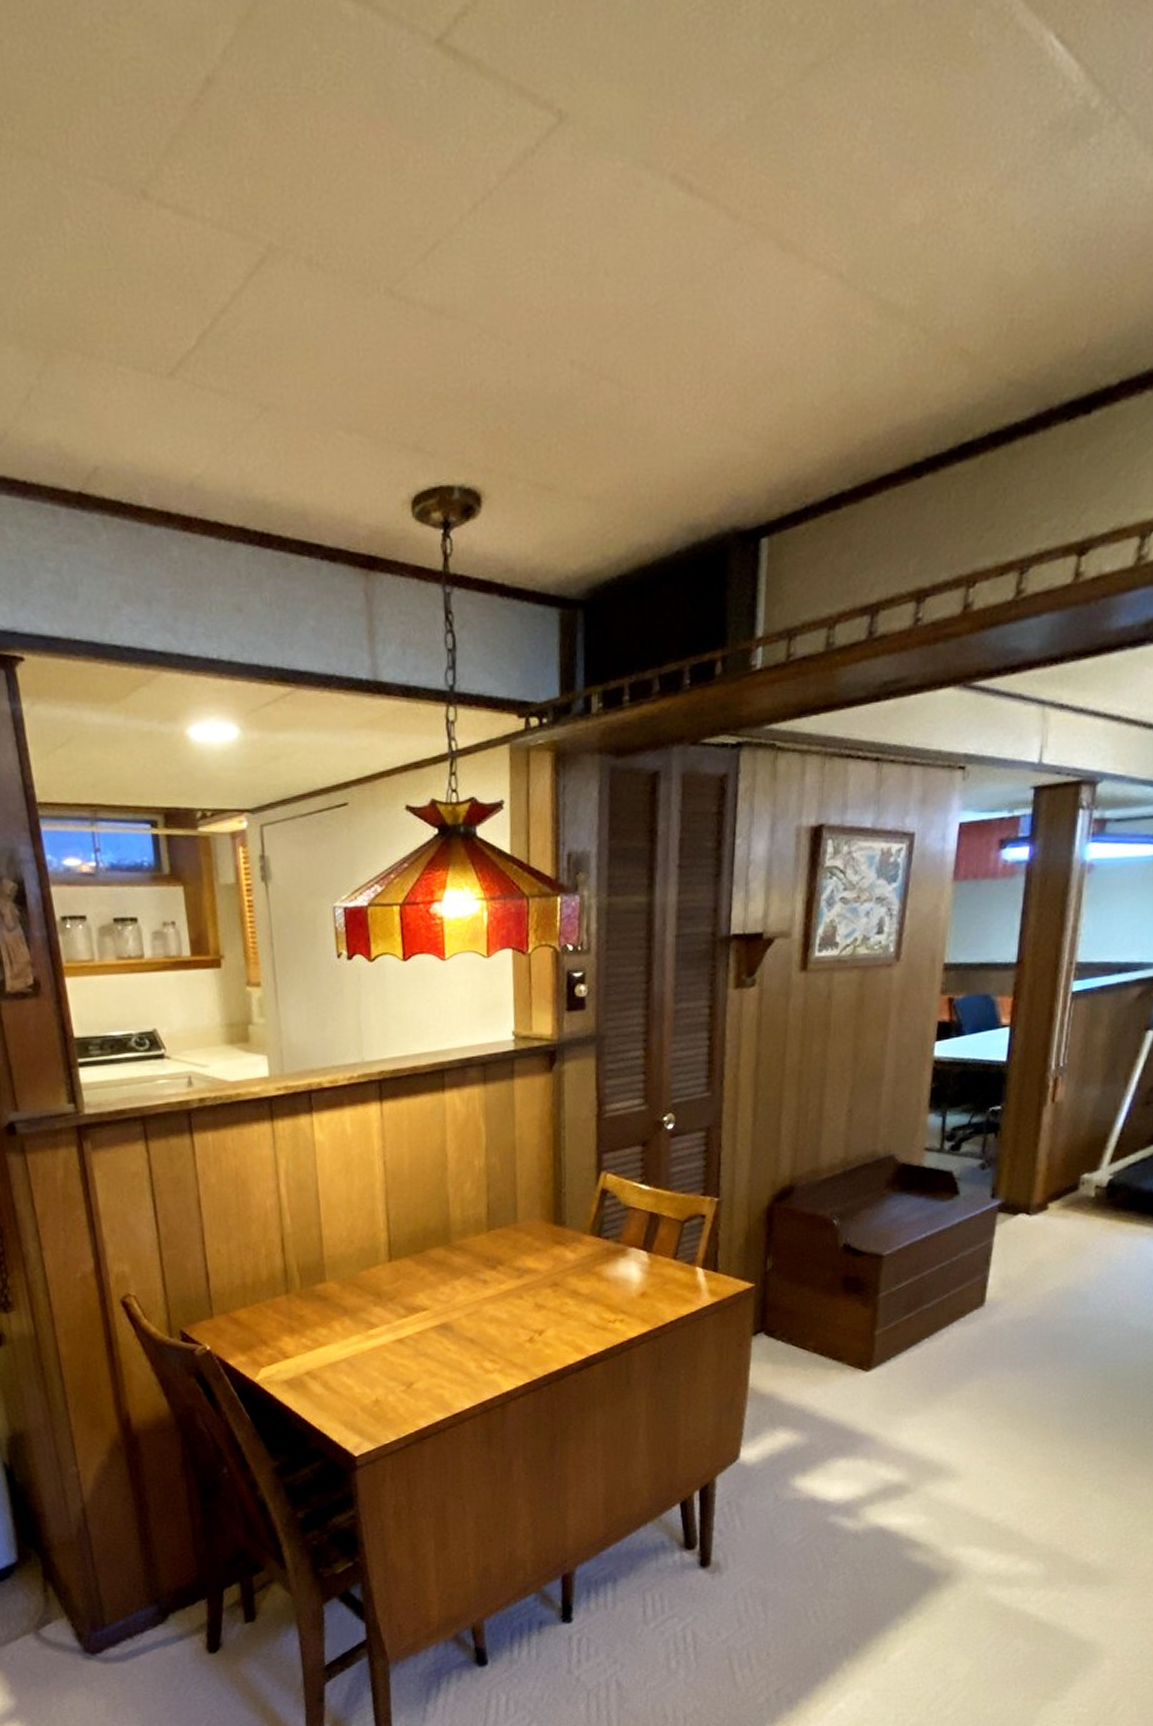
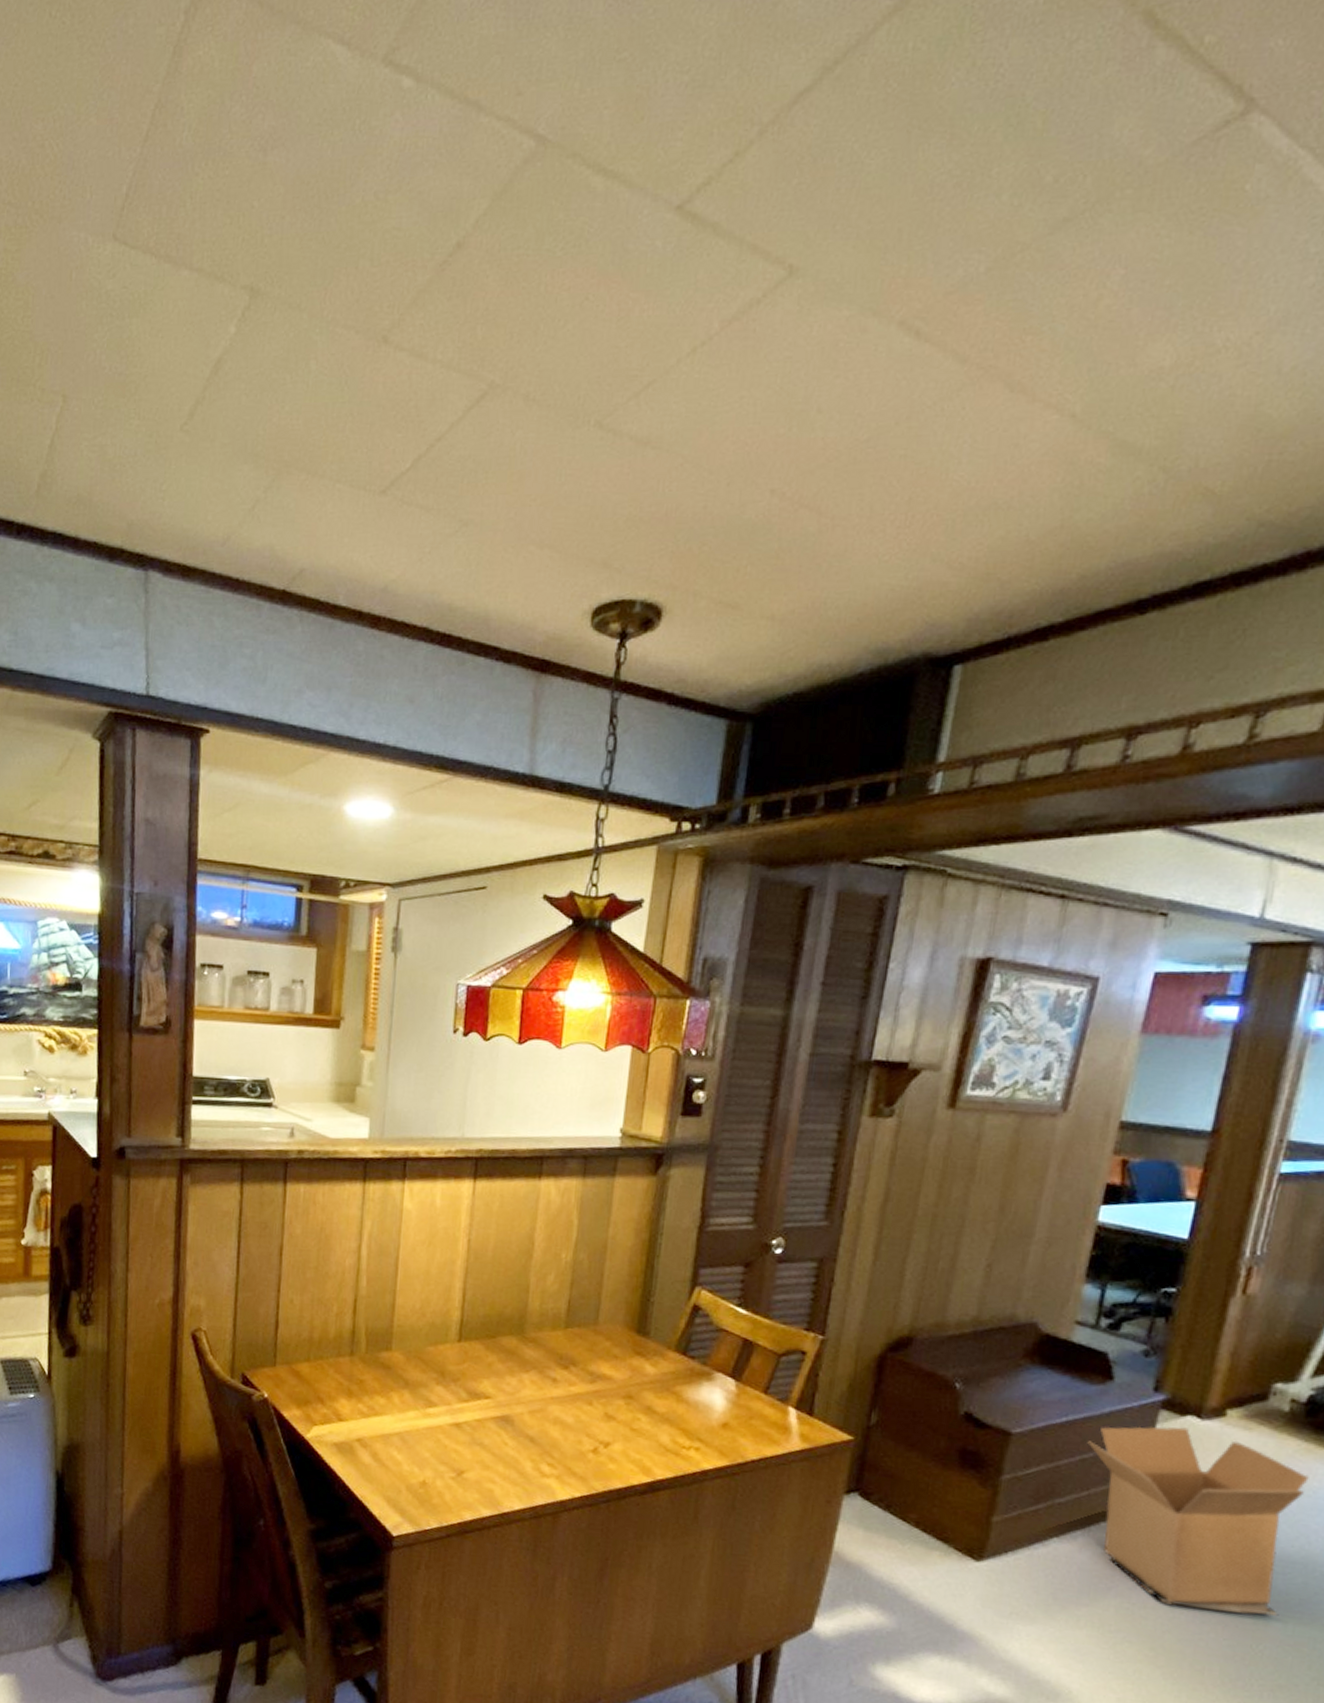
cardboard box: none [944,1225,1114,1376] -> present [1087,1426,1309,1616]

